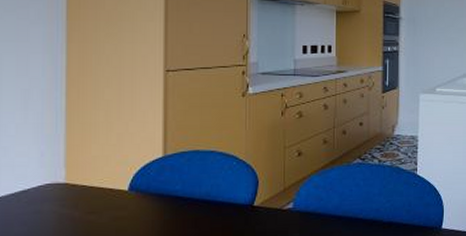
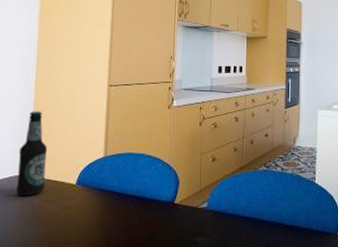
bottle: none [48,104,88,209] -> present [16,111,48,197]

